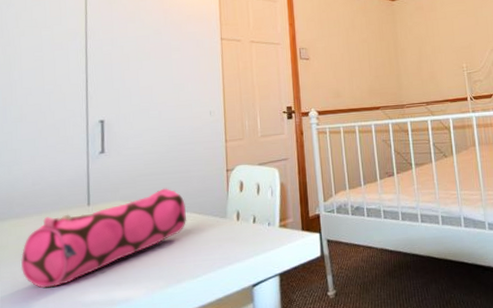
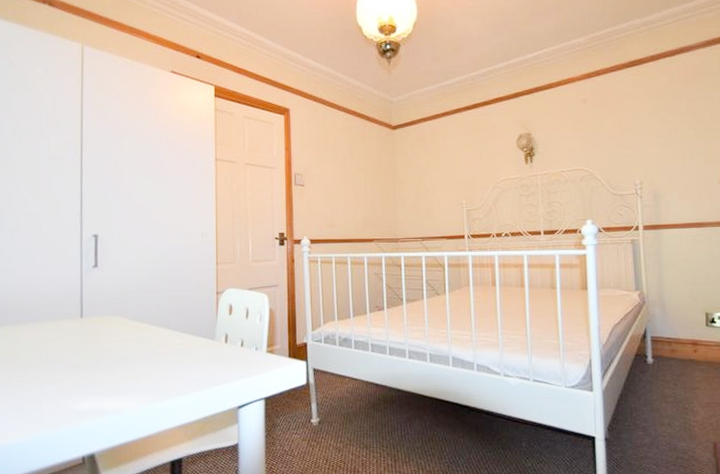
pencil case: present [20,188,187,289] -> none [16,306,177,394]

